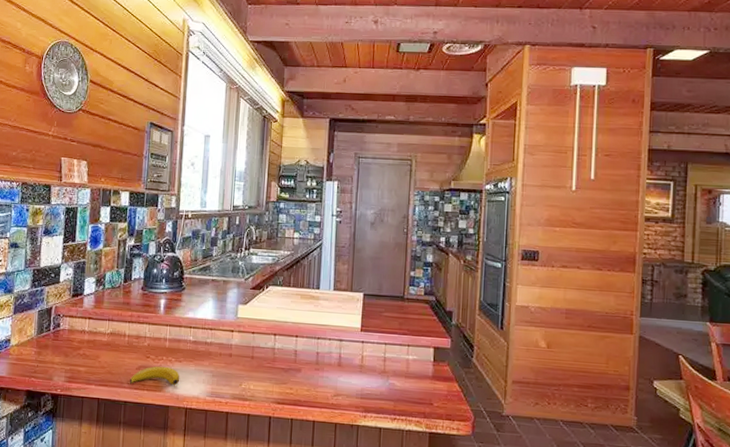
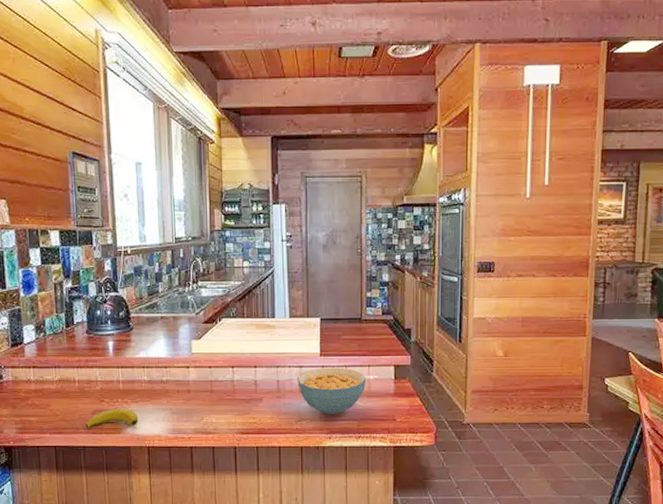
cereal bowl: none [337,343,405,393] -> present [297,367,366,415]

